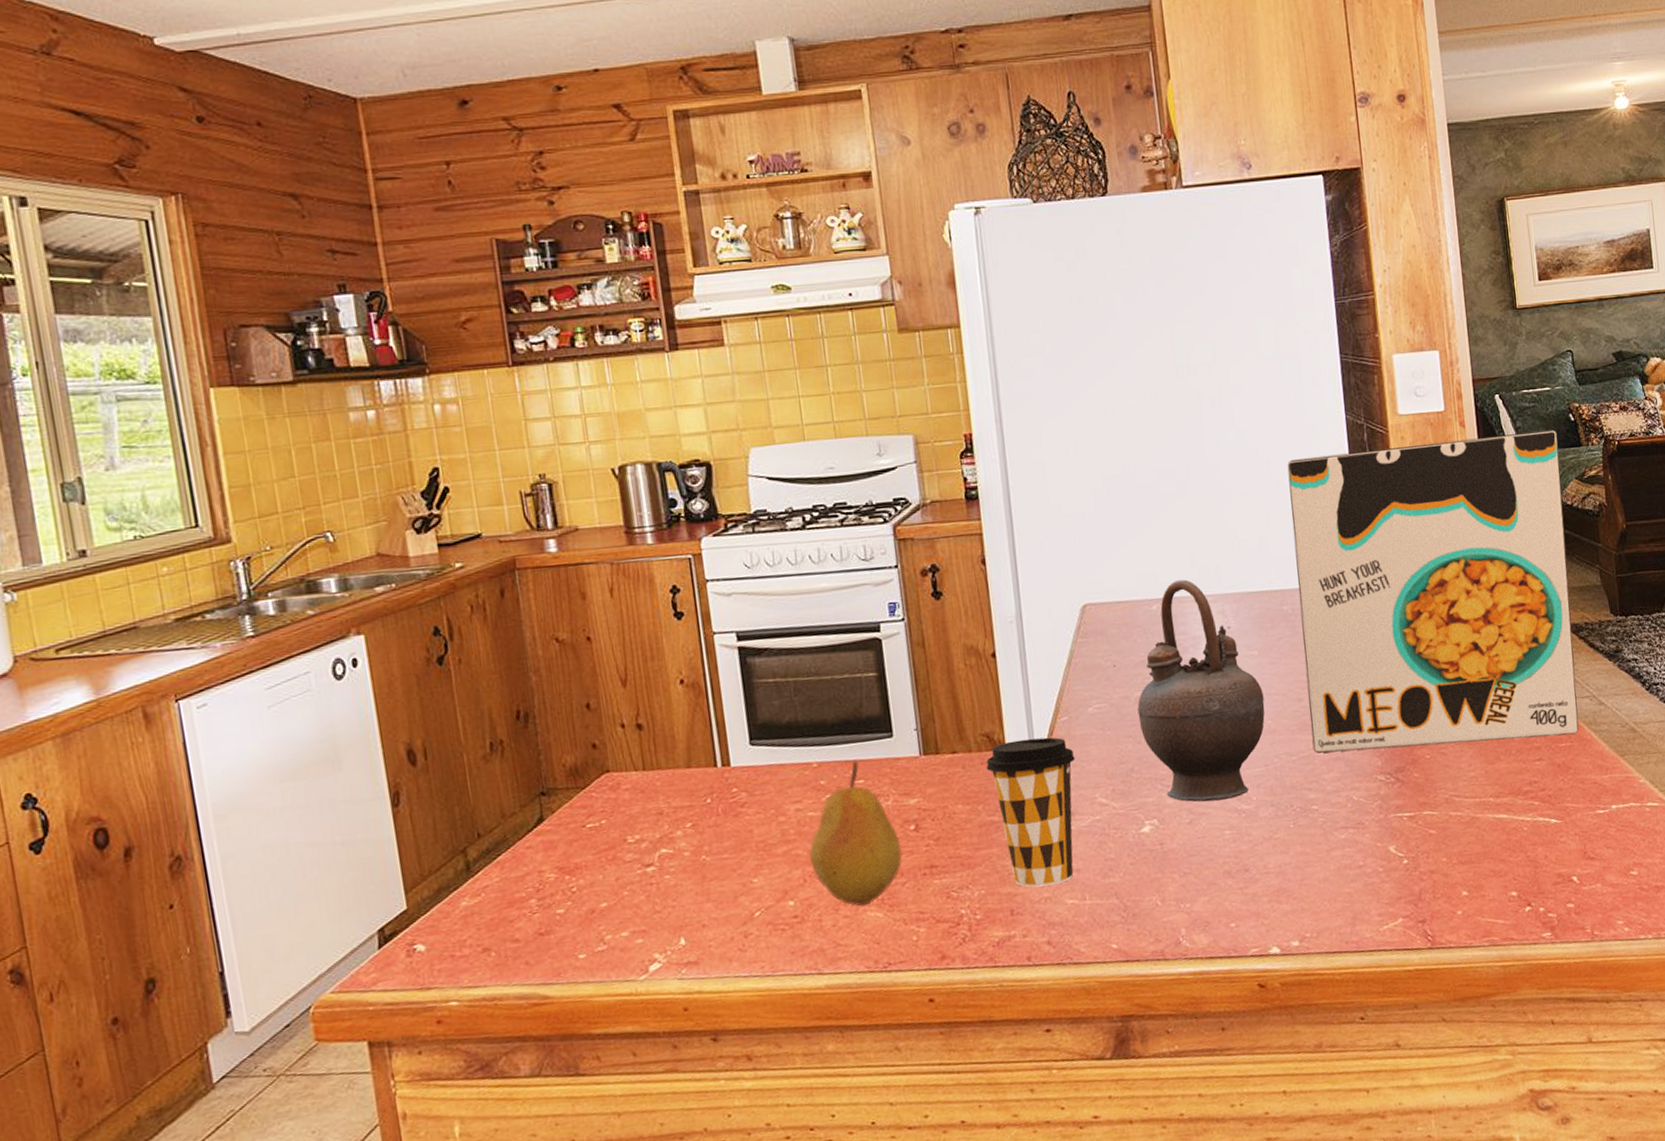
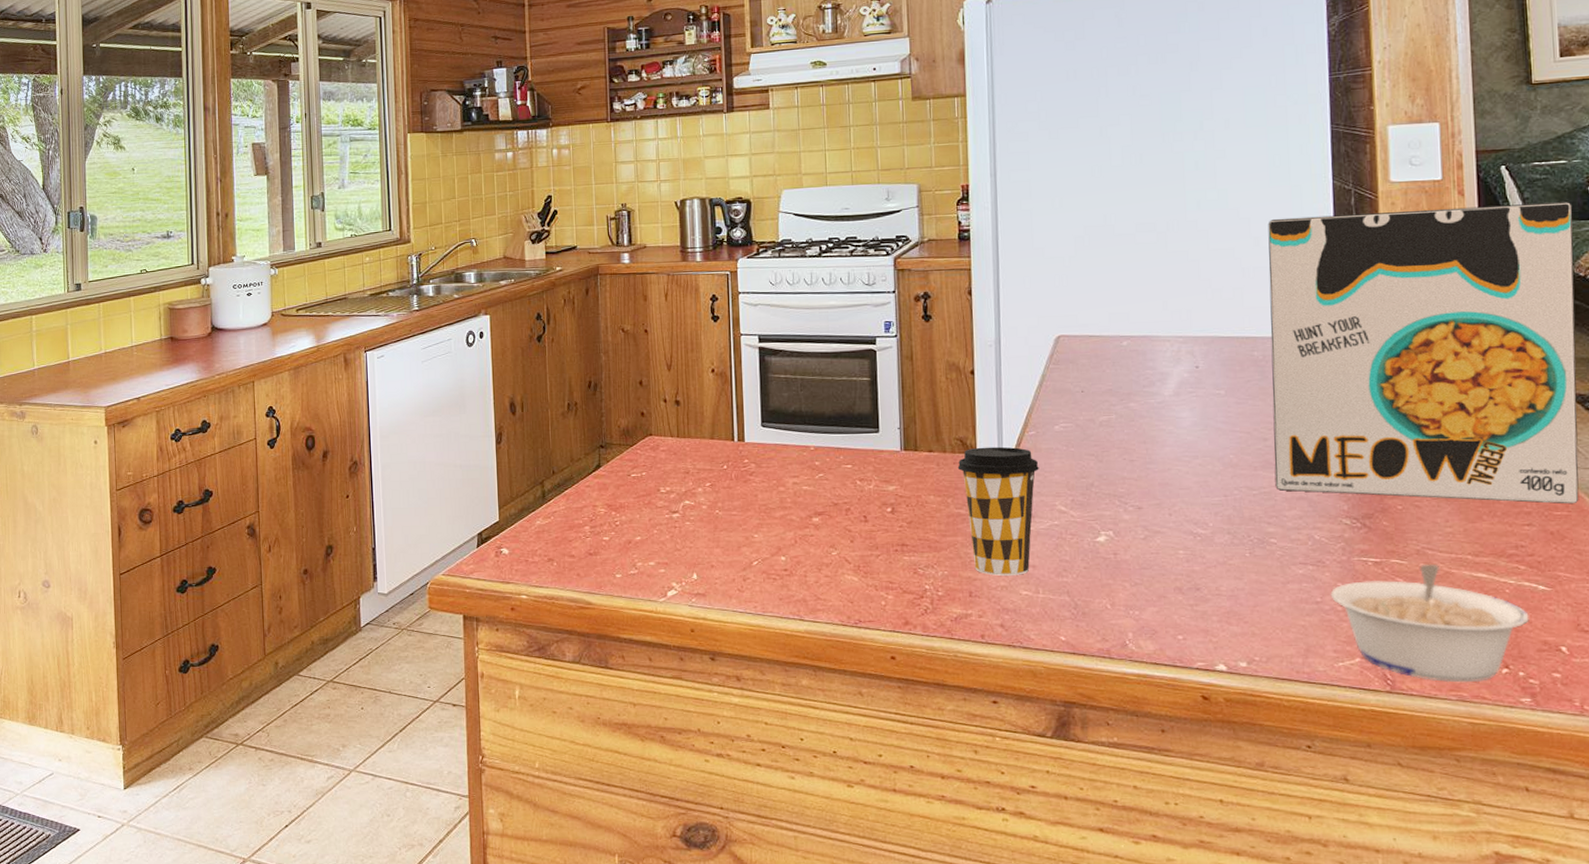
fruit: present [809,761,903,907] -> none [801,449,879,570]
teapot: present [1137,579,1265,802] -> none [1101,321,1228,522]
legume: none [1371,810,1545,930] -> present [1330,563,1529,683]

